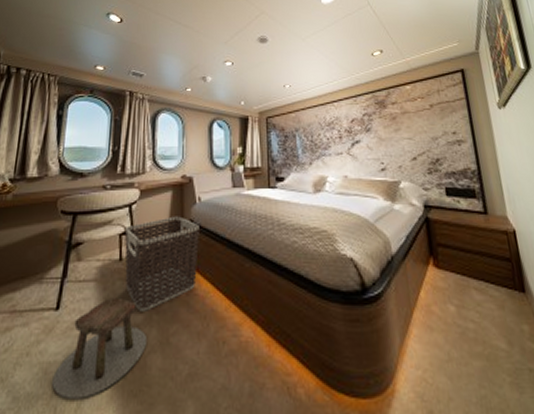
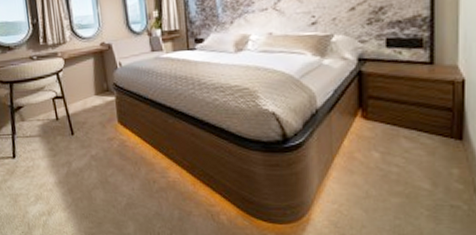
stool: present [52,297,148,399] -> none [22,148,90,218]
clothes hamper: present [124,216,199,311] -> none [56,81,125,159]

